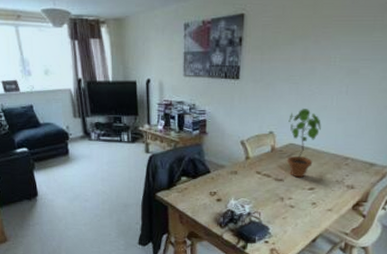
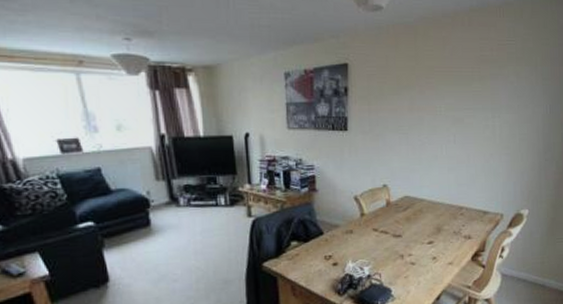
potted plant: present [288,109,321,178] -> none [401,159,434,232]

